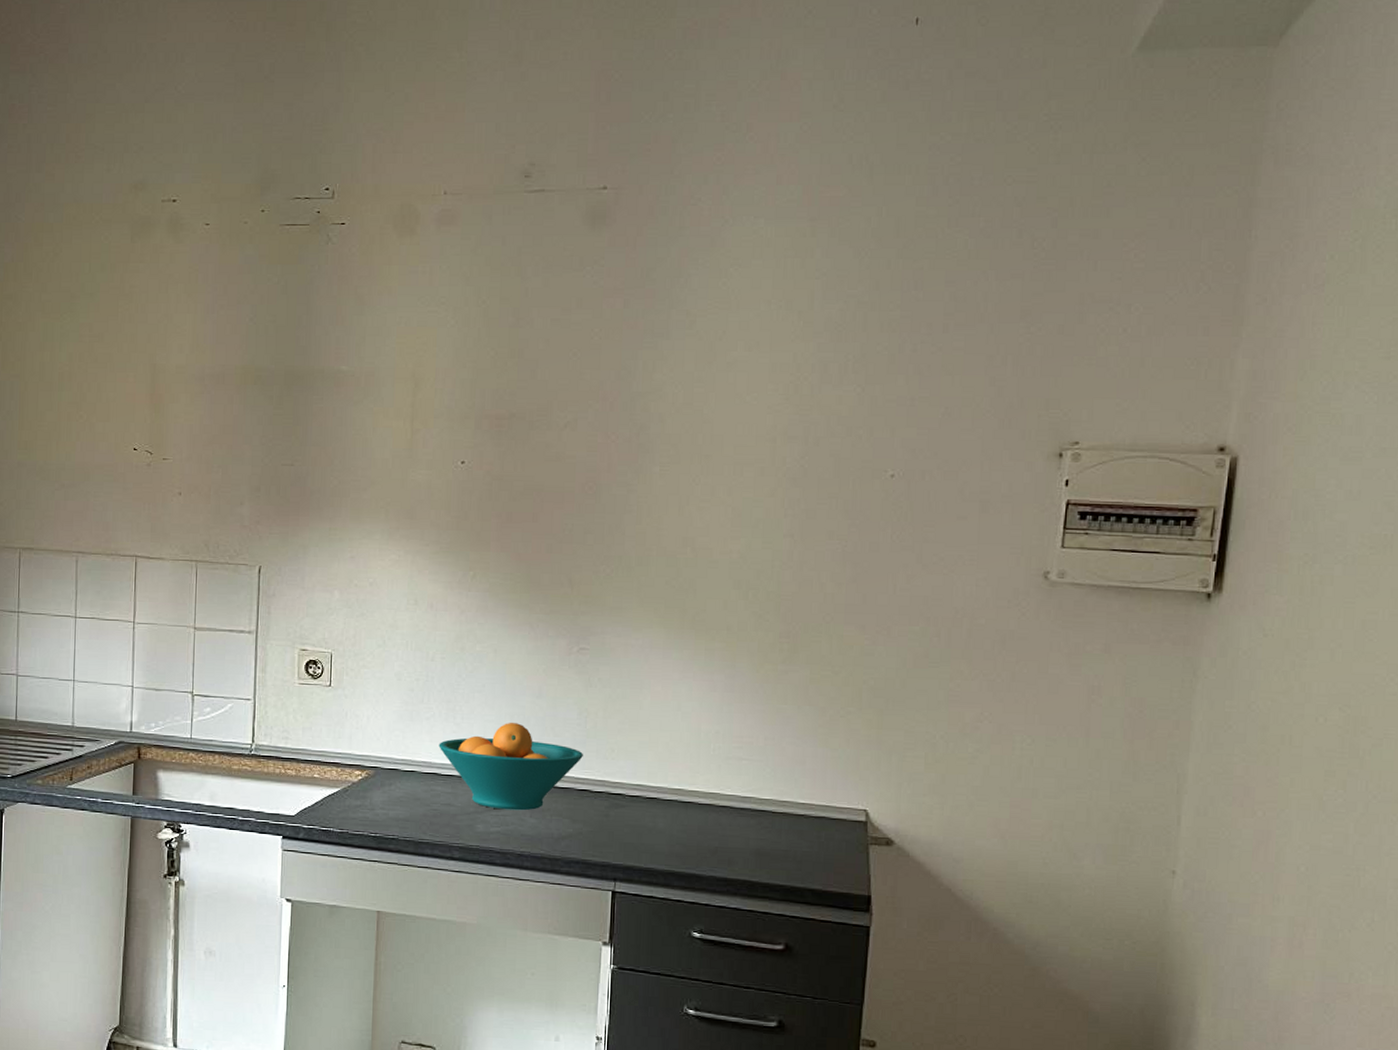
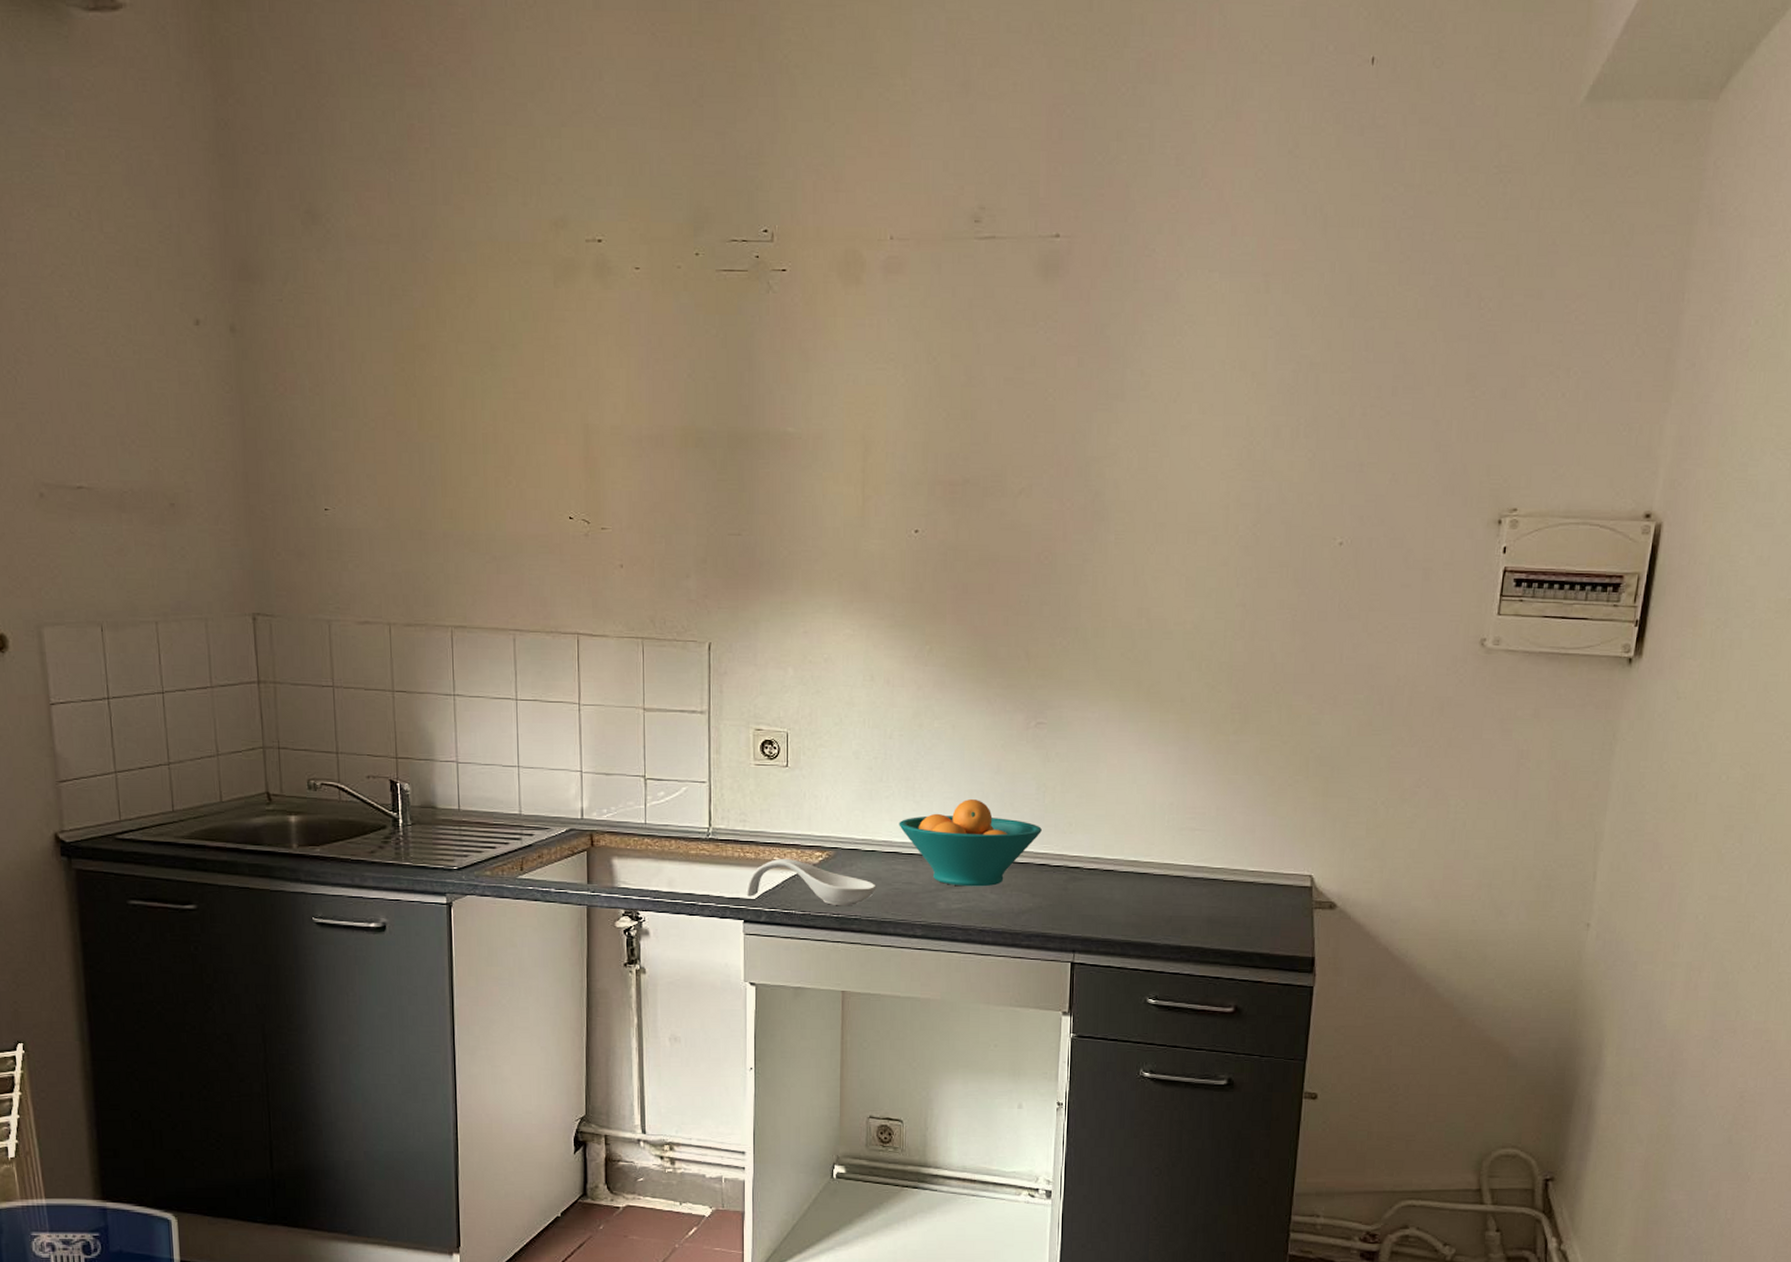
spoon rest: none [286,776,415,826] -> present [746,859,876,906]

